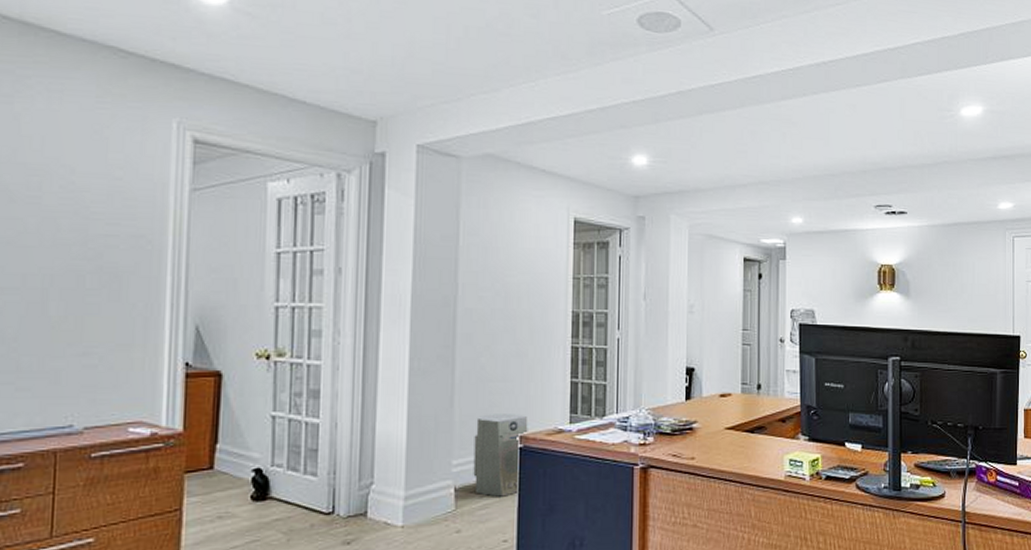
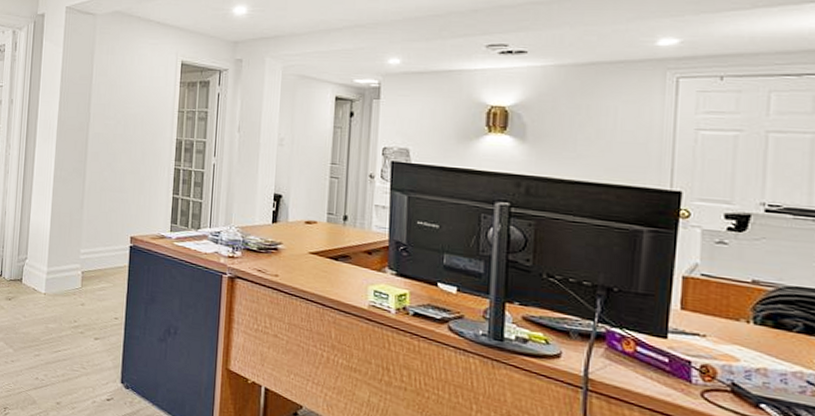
air purifier: present [473,414,528,497] -> none [95,216,138,284]

